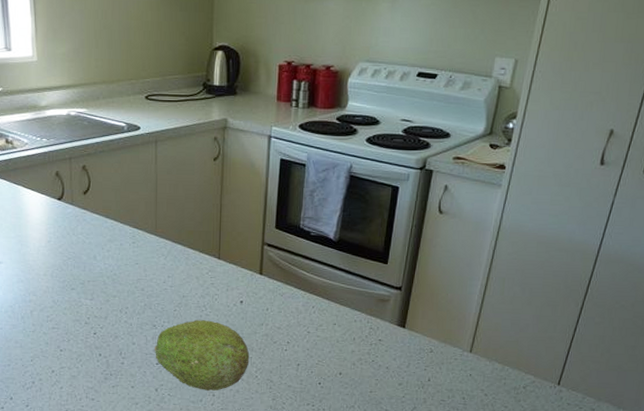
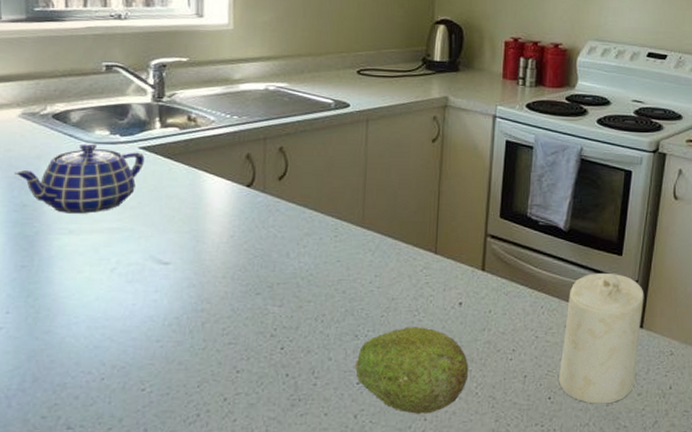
candle: none [328,278,408,391] -> present [559,272,644,404]

